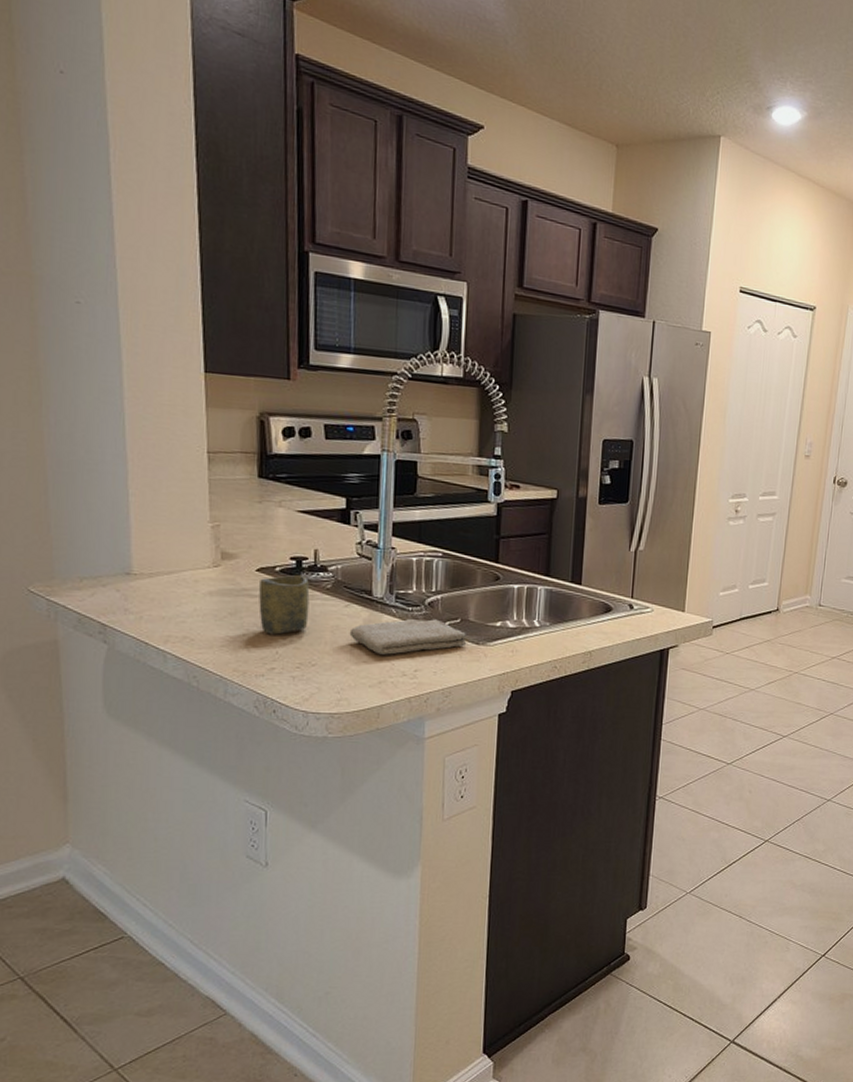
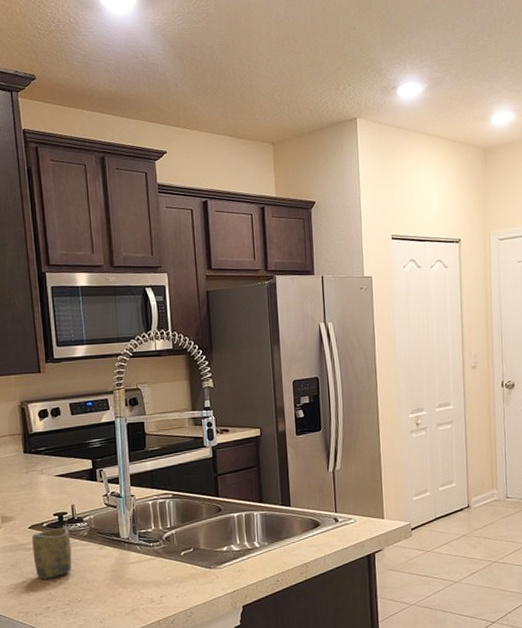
washcloth: present [349,618,466,655] -> none [105,551,200,586]

